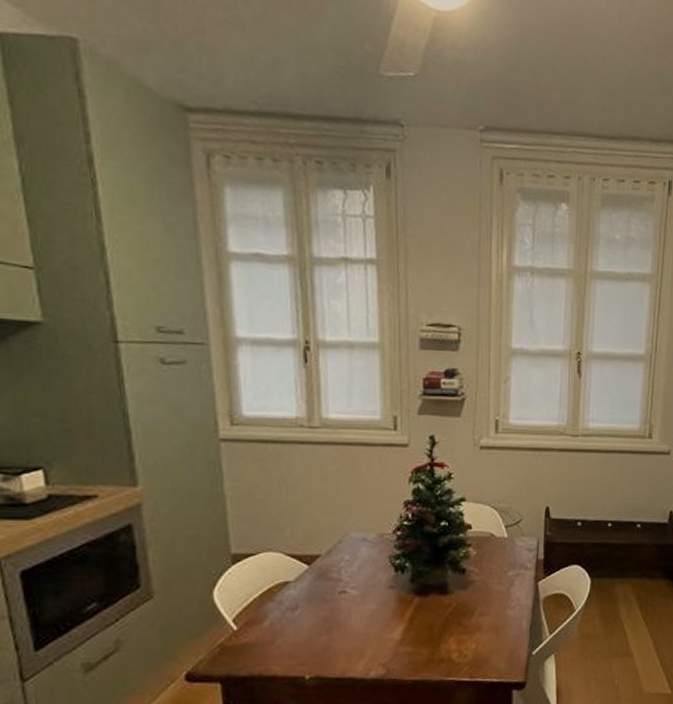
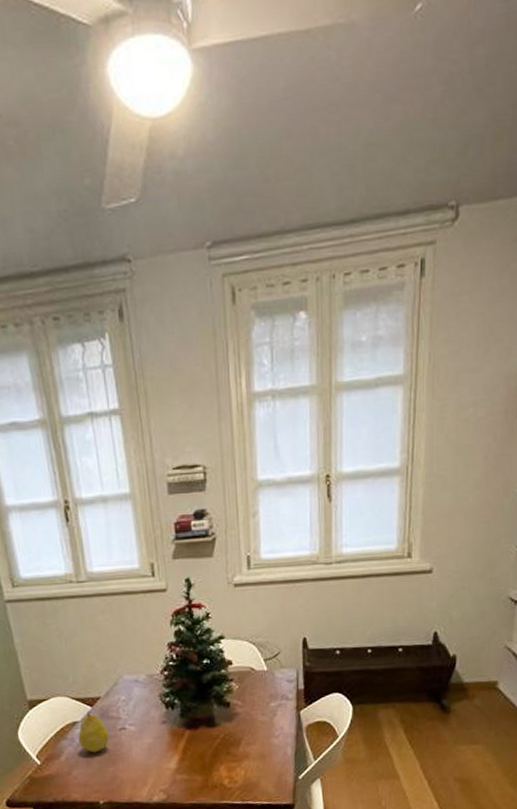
fruit: none [288,571,326,619] -> present [78,712,109,753]

